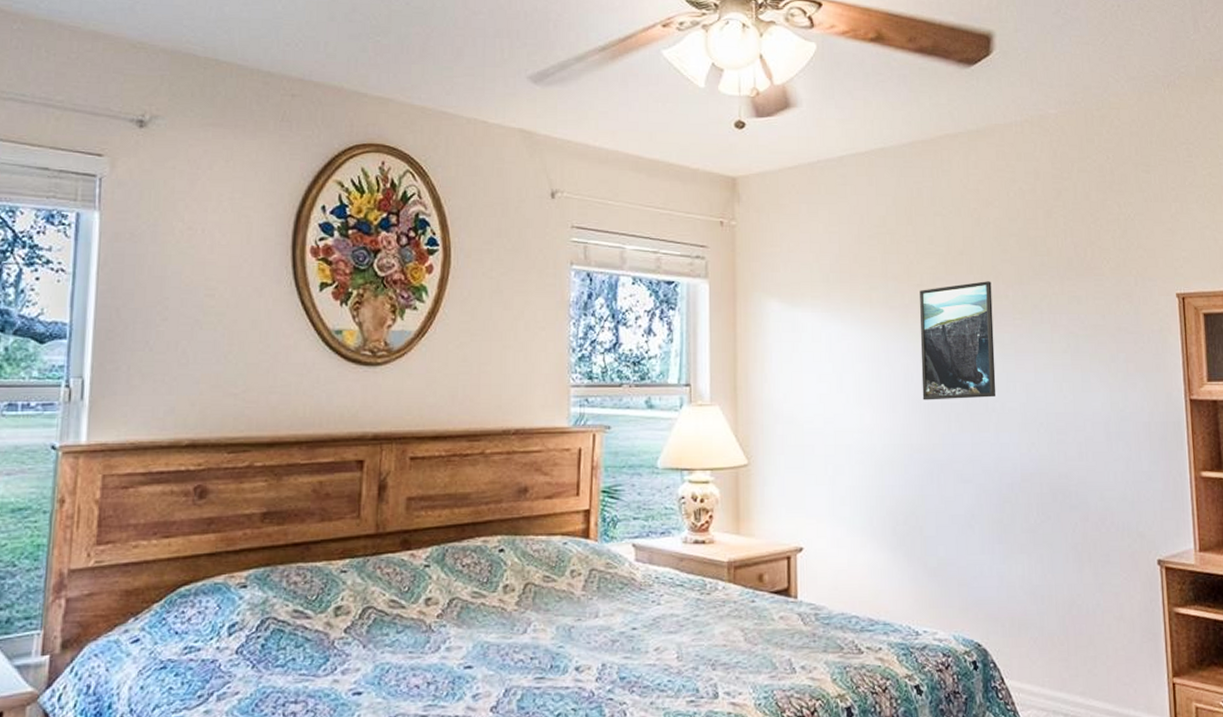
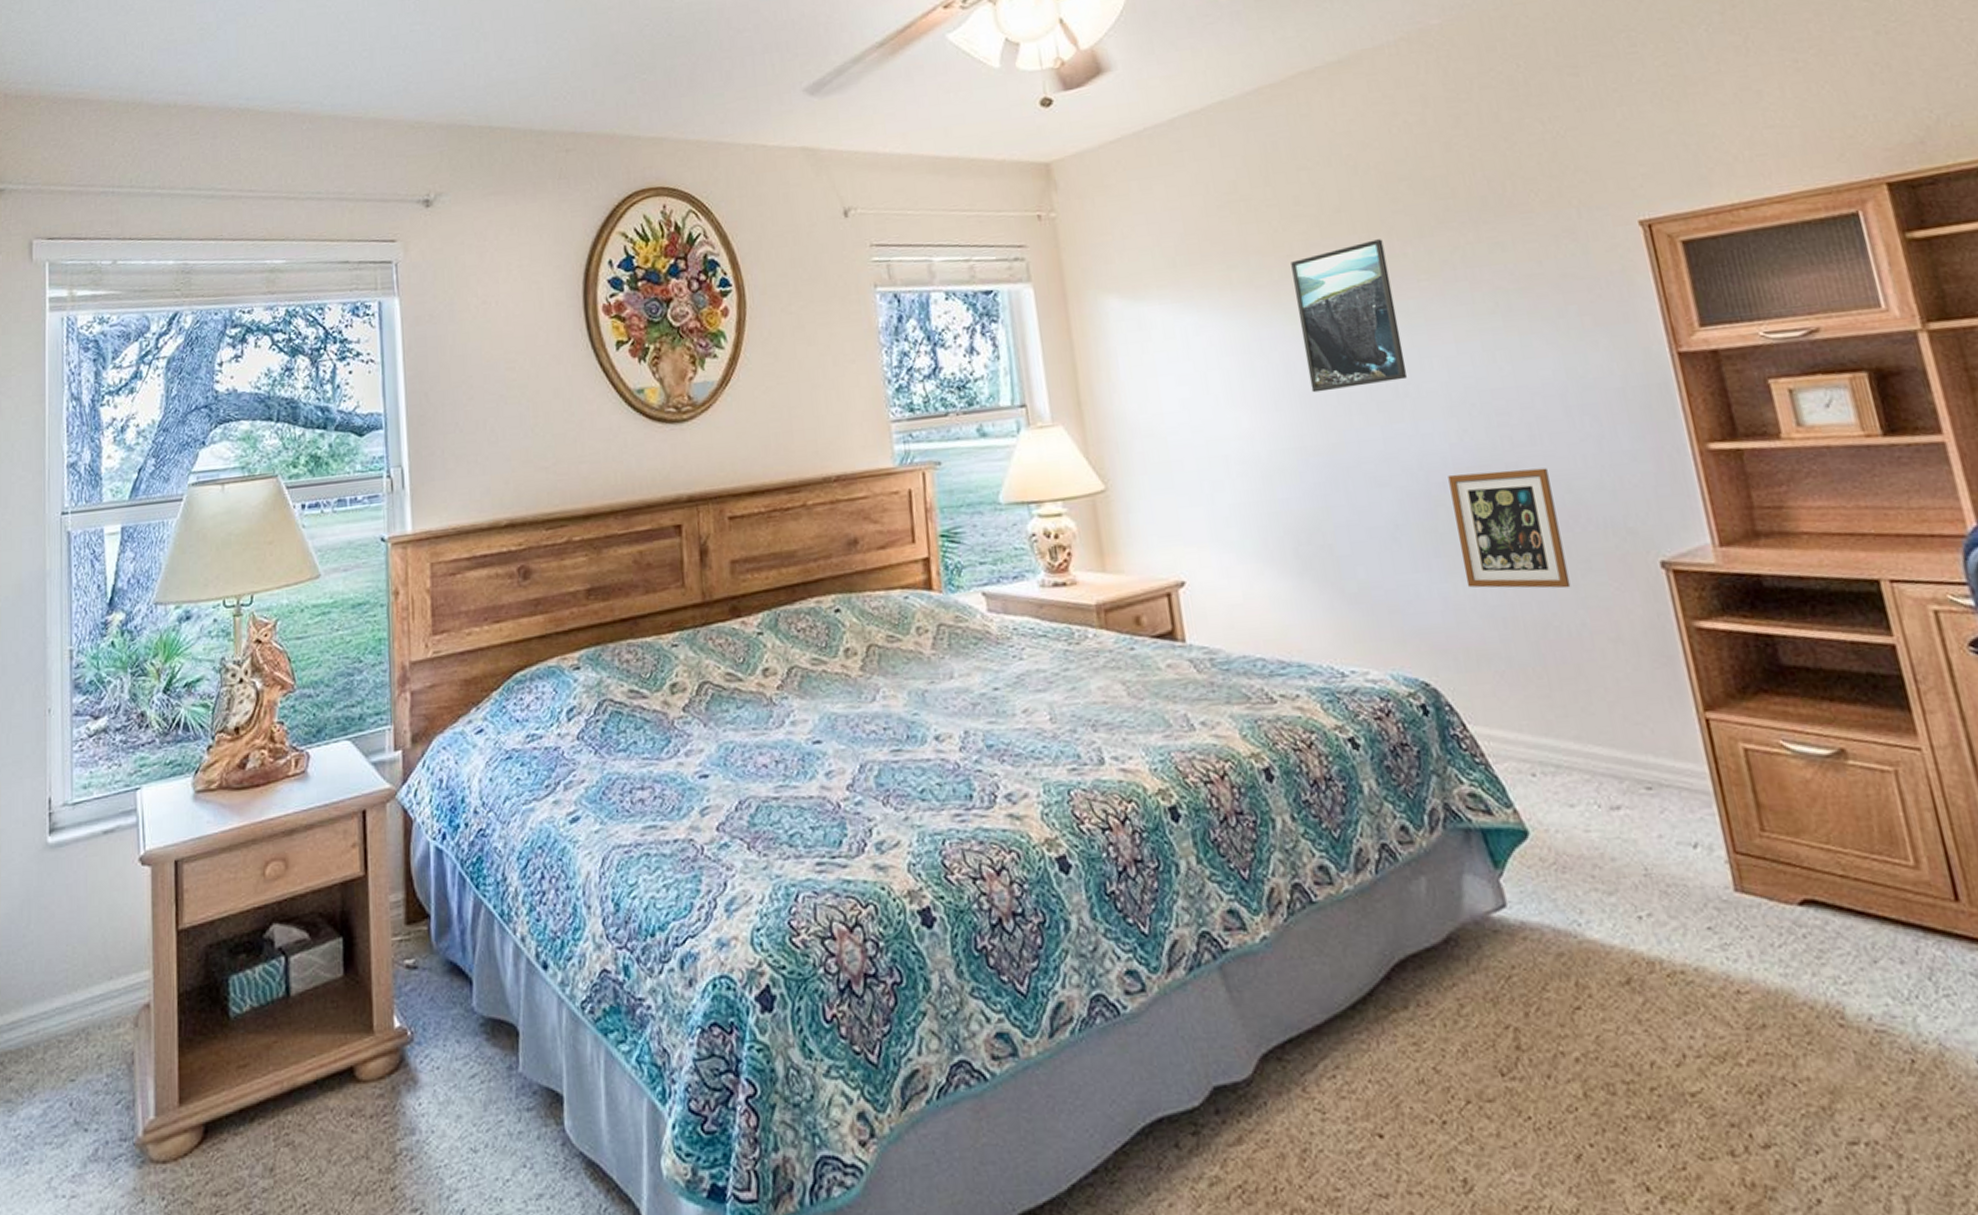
picture frame: none [1016,478,1093,575] -> present [1448,468,1571,589]

